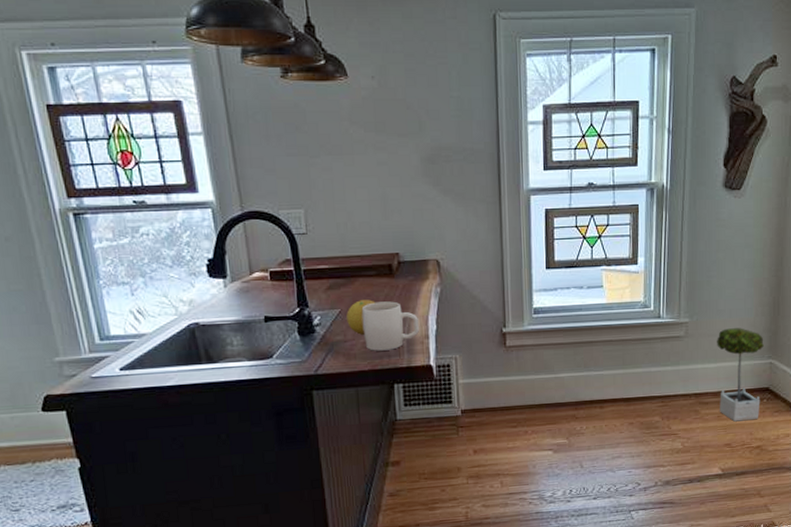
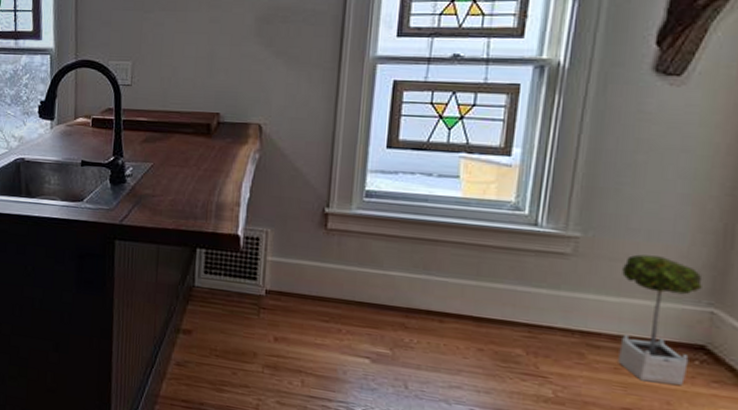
fruit: present [346,300,376,335] -> none [158,156,189,192]
mug: present [361,301,419,351] -> none [172,160,231,212]

